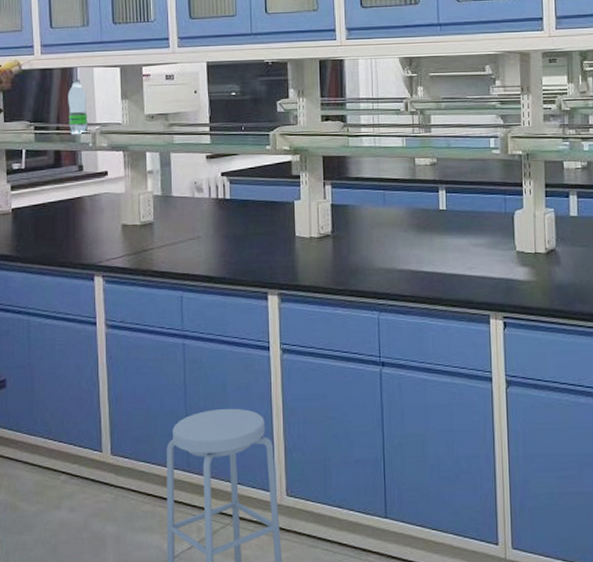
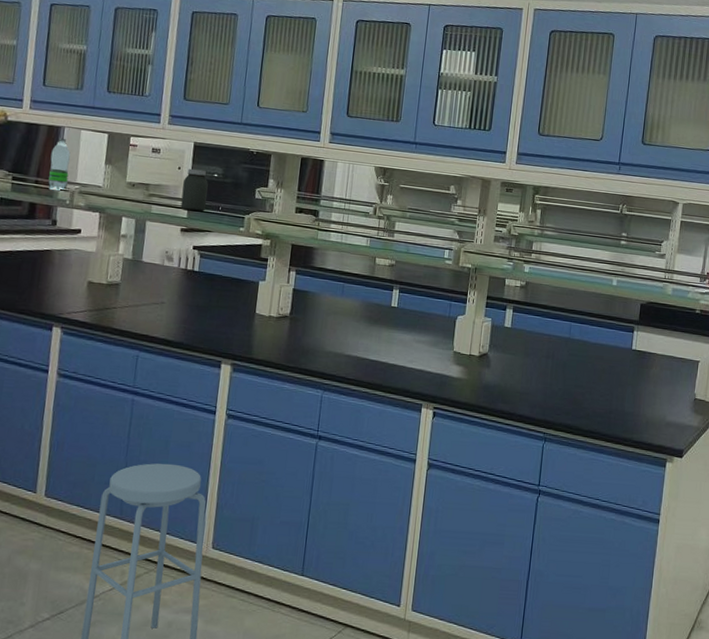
jar: none [202,90,229,136] -> present [180,168,208,212]

